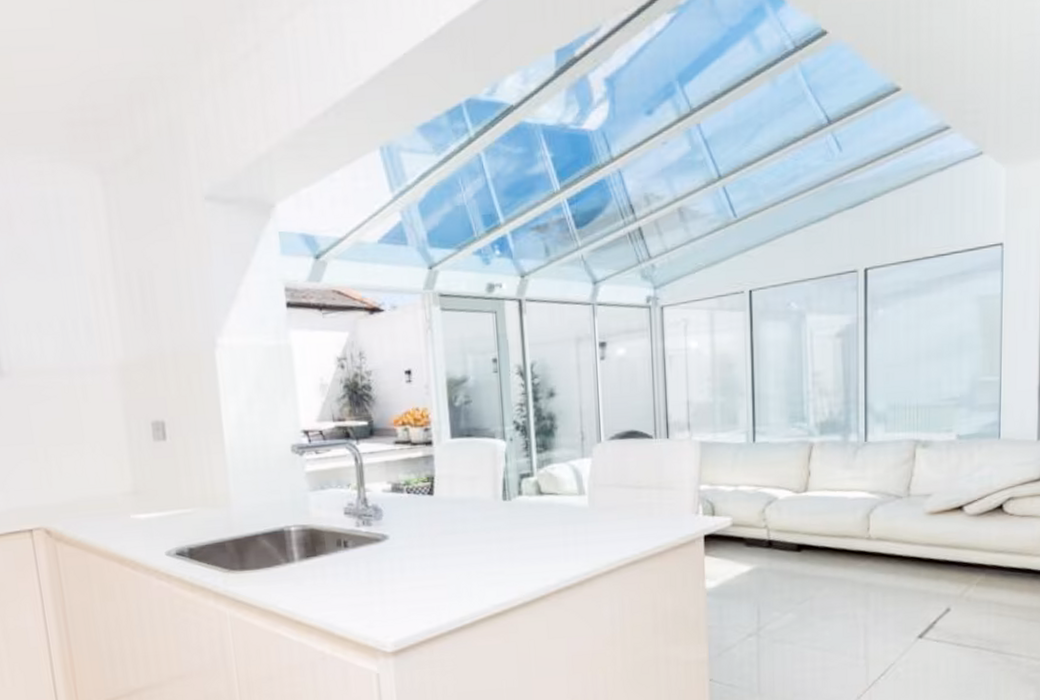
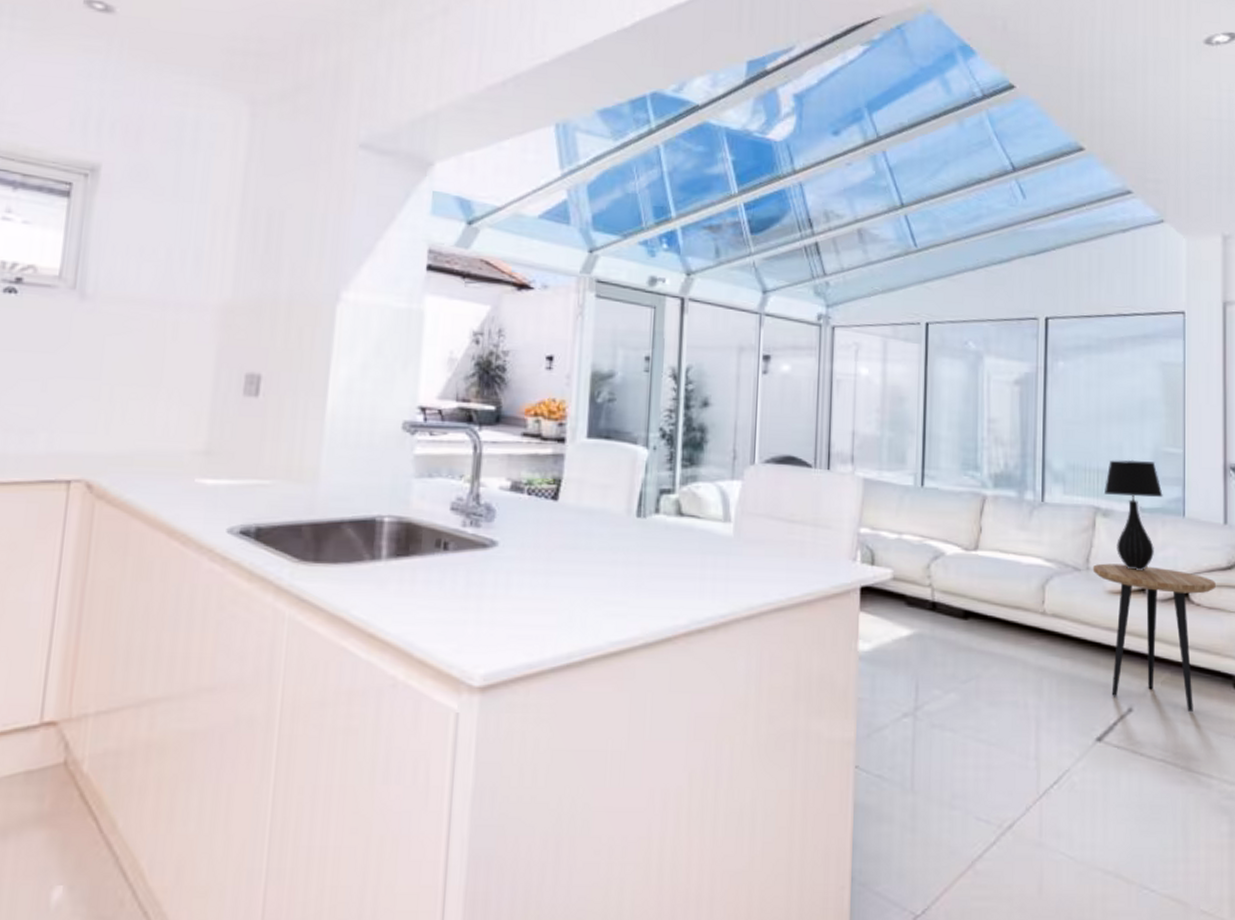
side table: none [913,486,1028,605] -> present [1092,563,1216,711]
table lamp: none [924,392,980,492] -> present [1105,459,1163,570]

